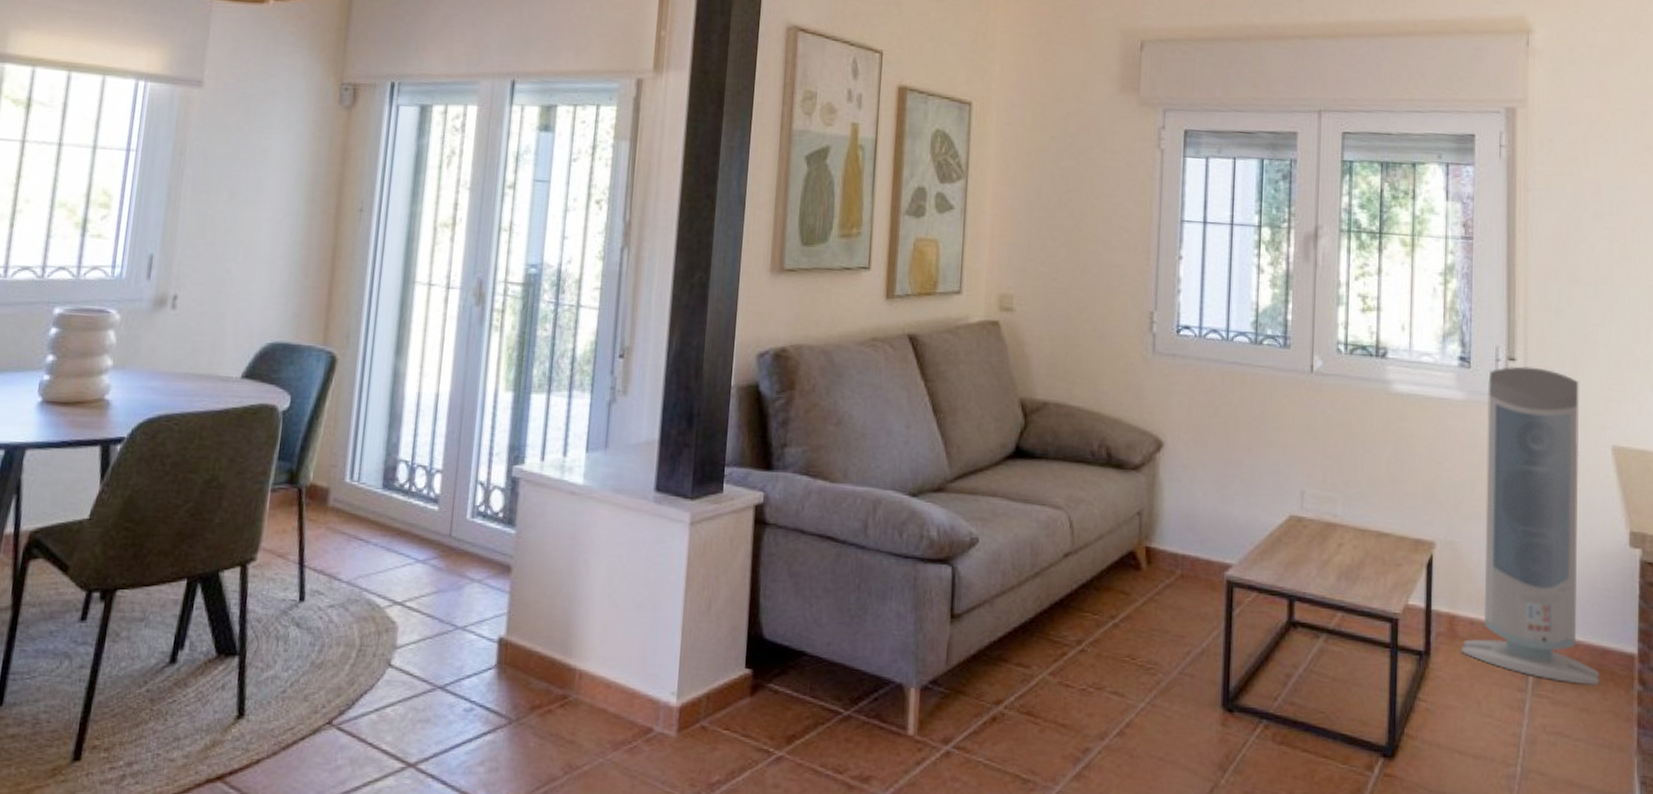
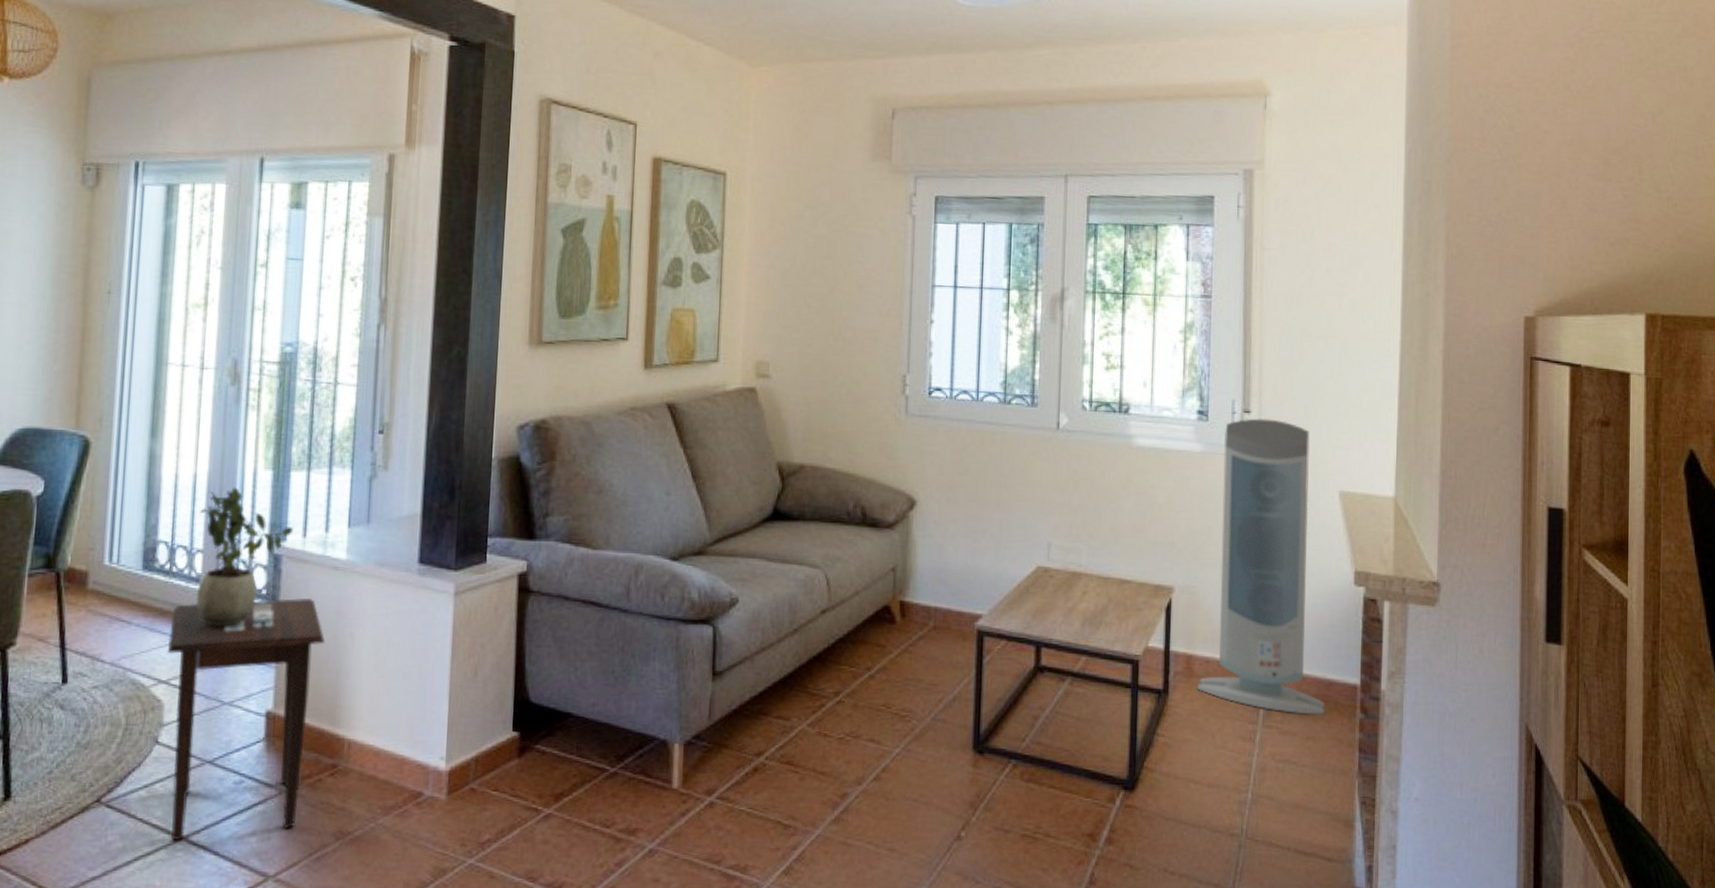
side table: none [400,522,559,768] -> present [167,598,325,841]
potted plant: none [433,407,532,550] -> present [195,487,294,627]

